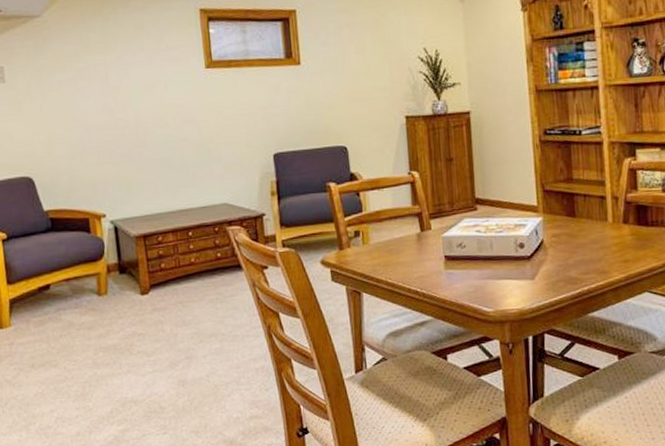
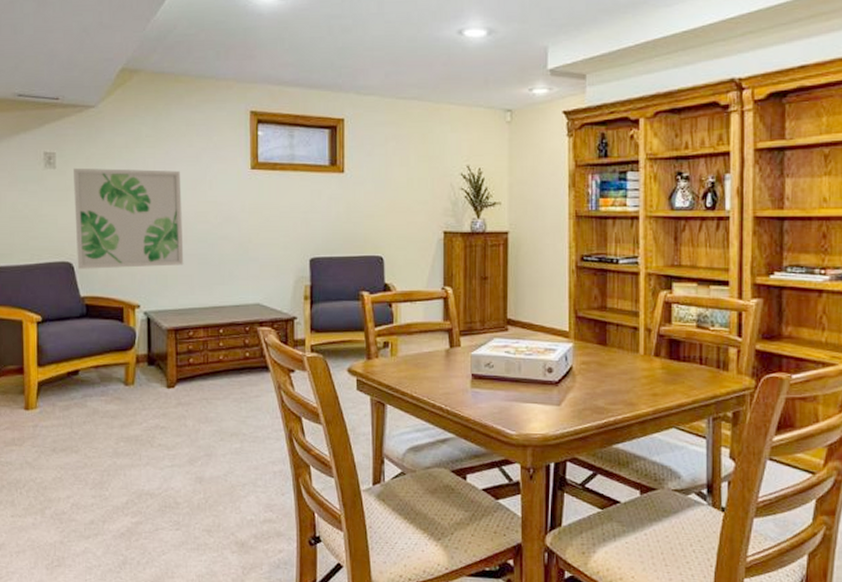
wall art: none [24,75,146,183] -> present [74,168,184,269]

